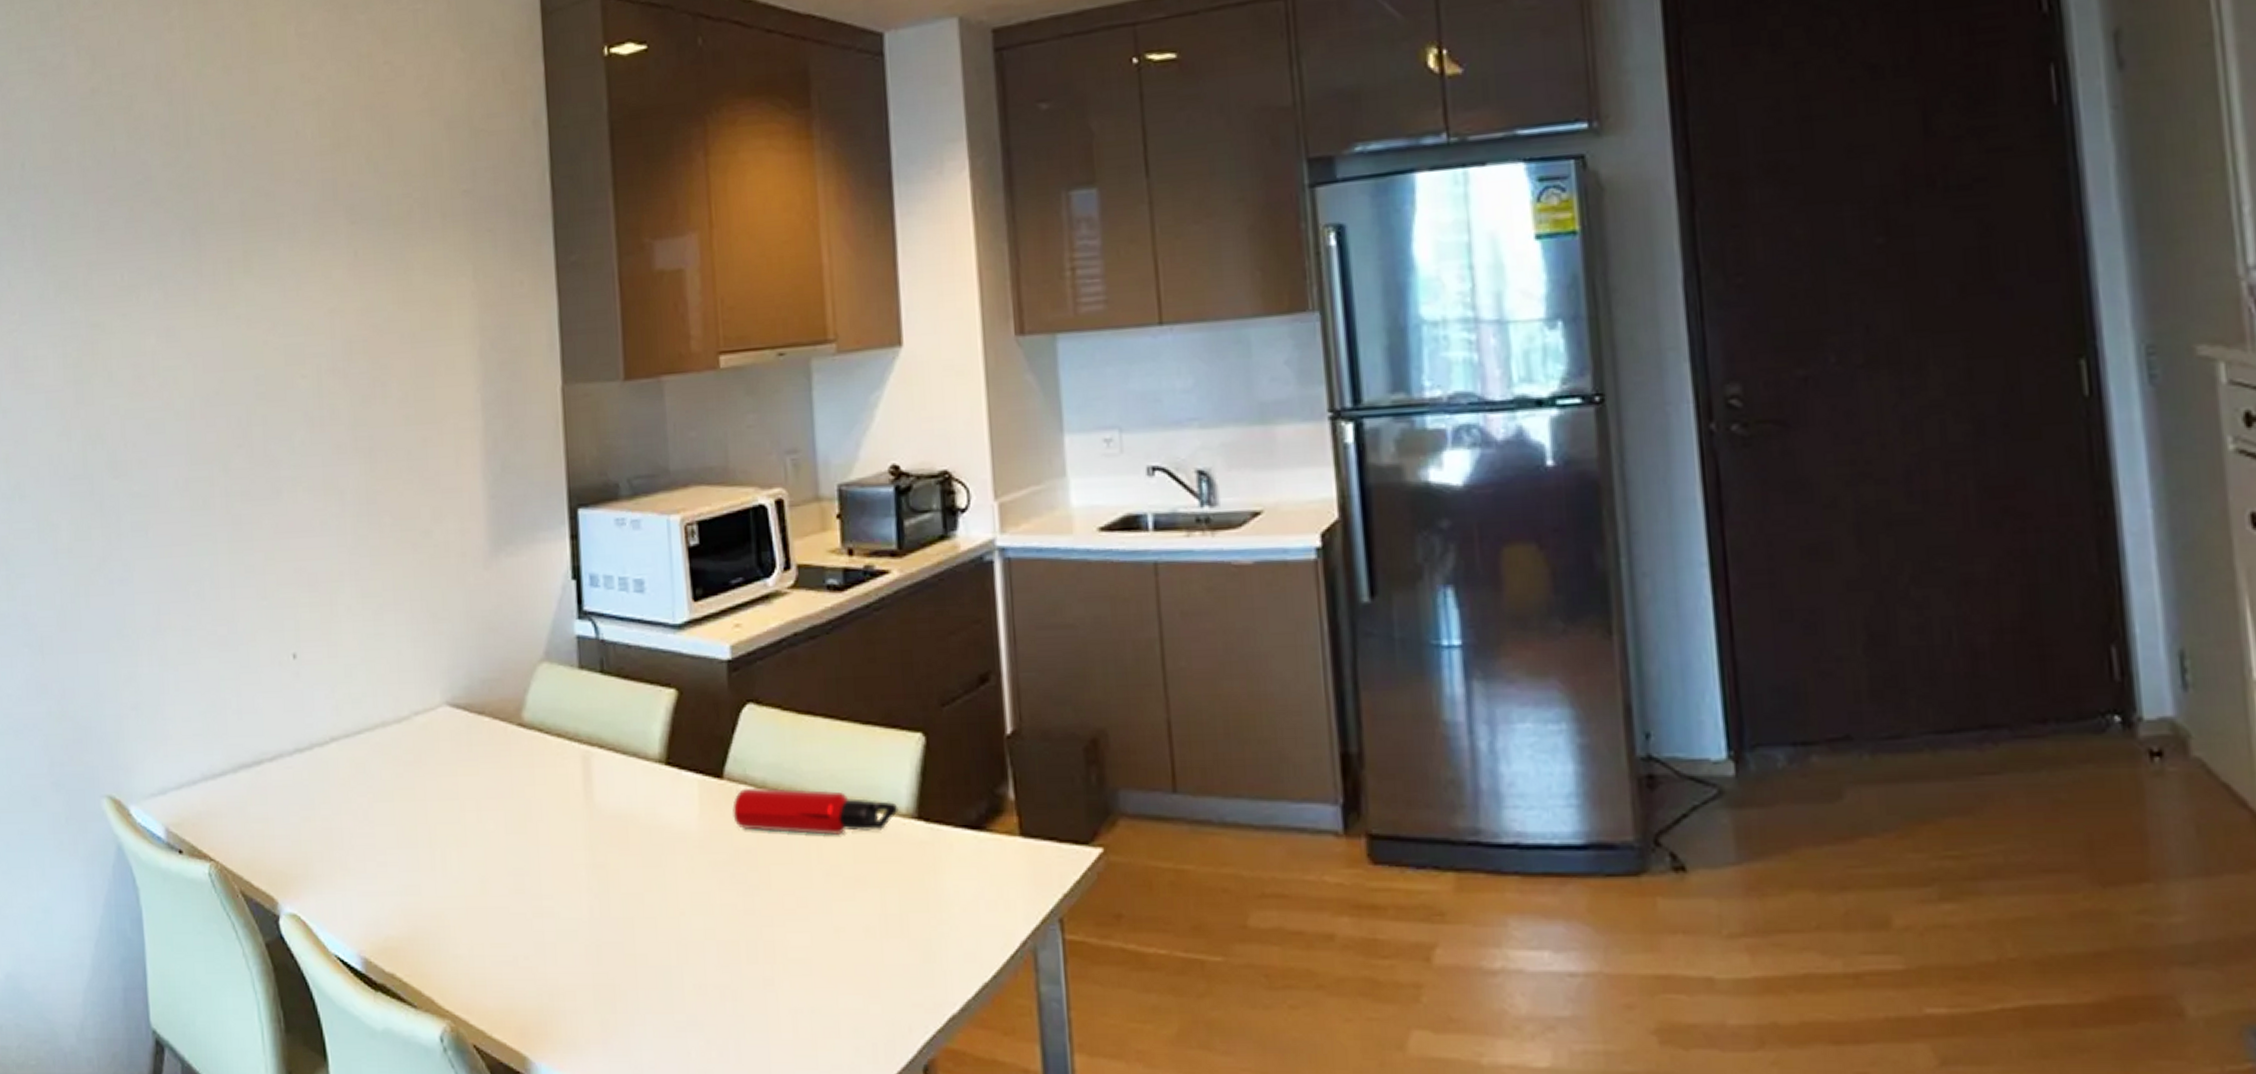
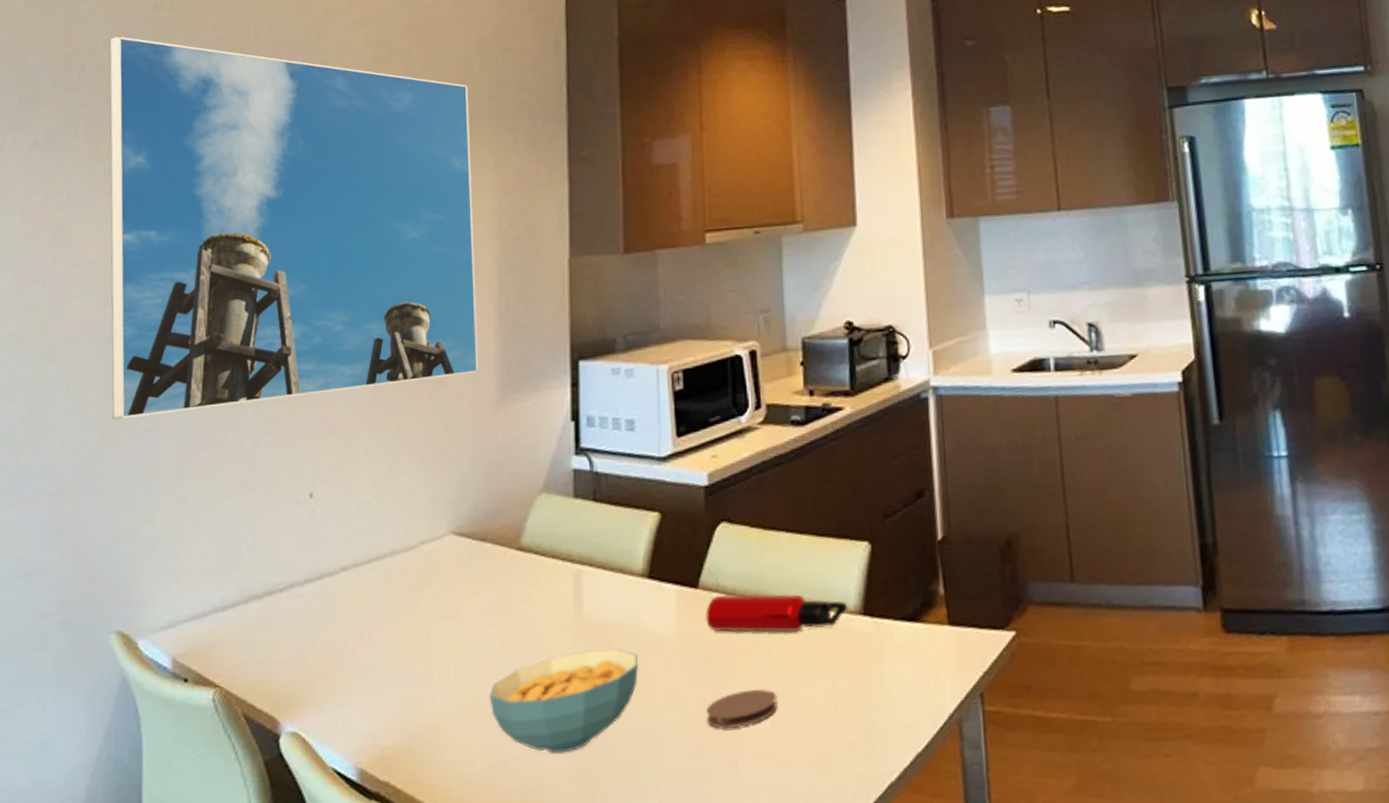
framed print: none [48,128,466,566] -> present [109,36,478,420]
cereal bowl: none [496,843,659,955] -> present [489,649,639,754]
coaster: none [736,898,818,941] -> present [706,689,778,729]

